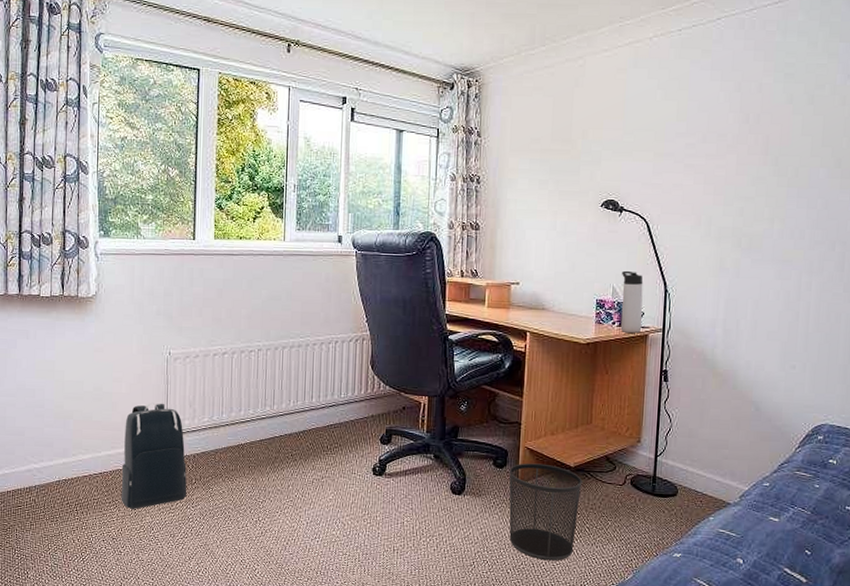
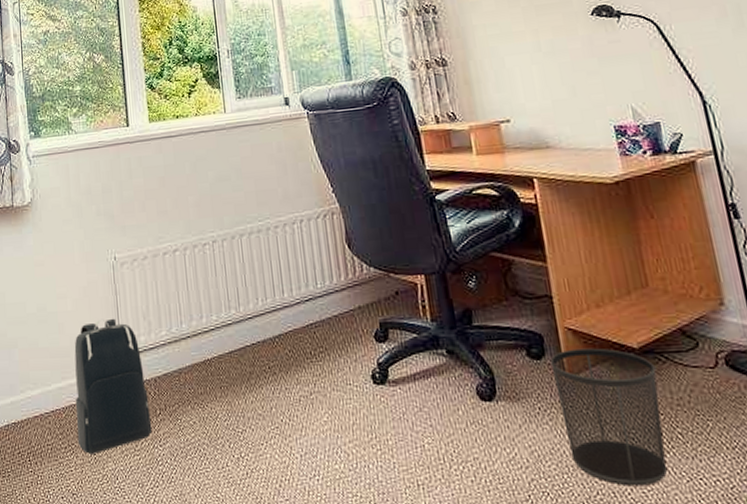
thermos bottle: present [620,270,643,334] -> none [639,84,685,163]

